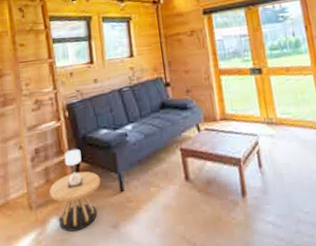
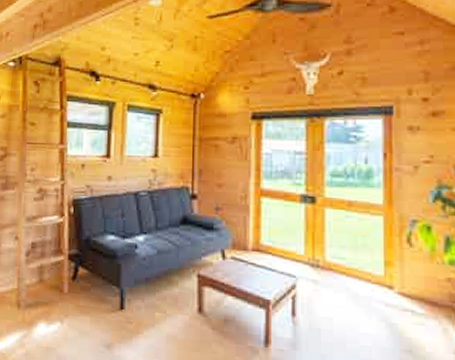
side table: present [49,149,101,232] -> none [41,251,99,342]

